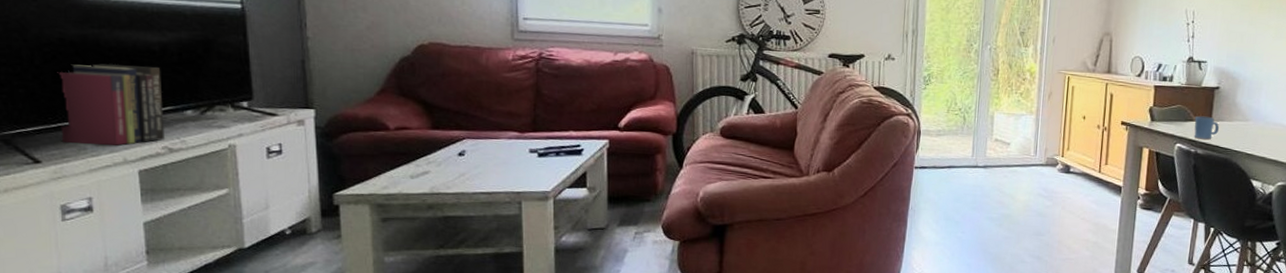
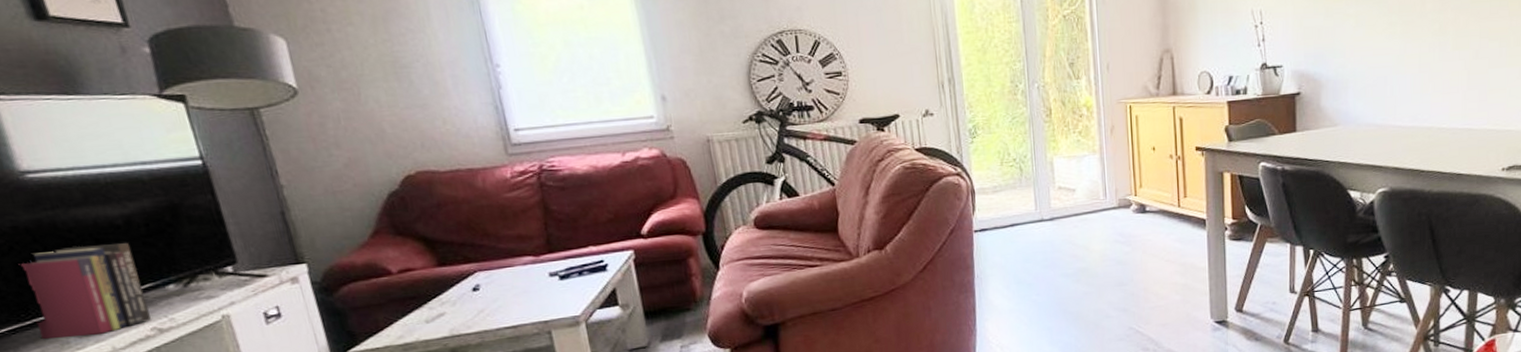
mug: present [1194,115,1219,141] -> none [1277,127,1305,155]

